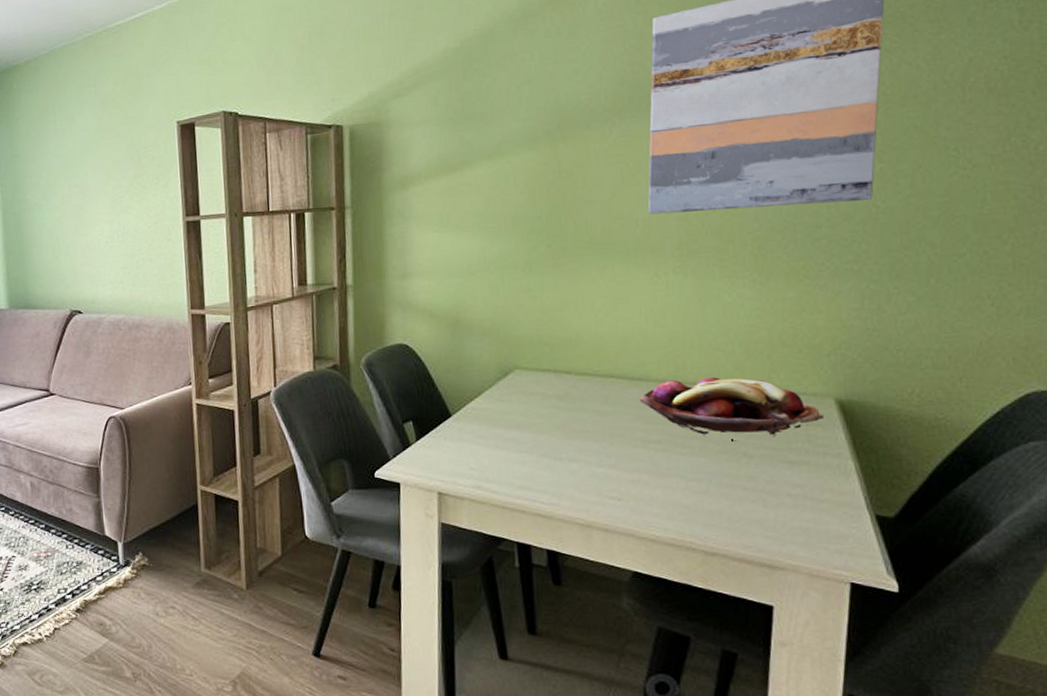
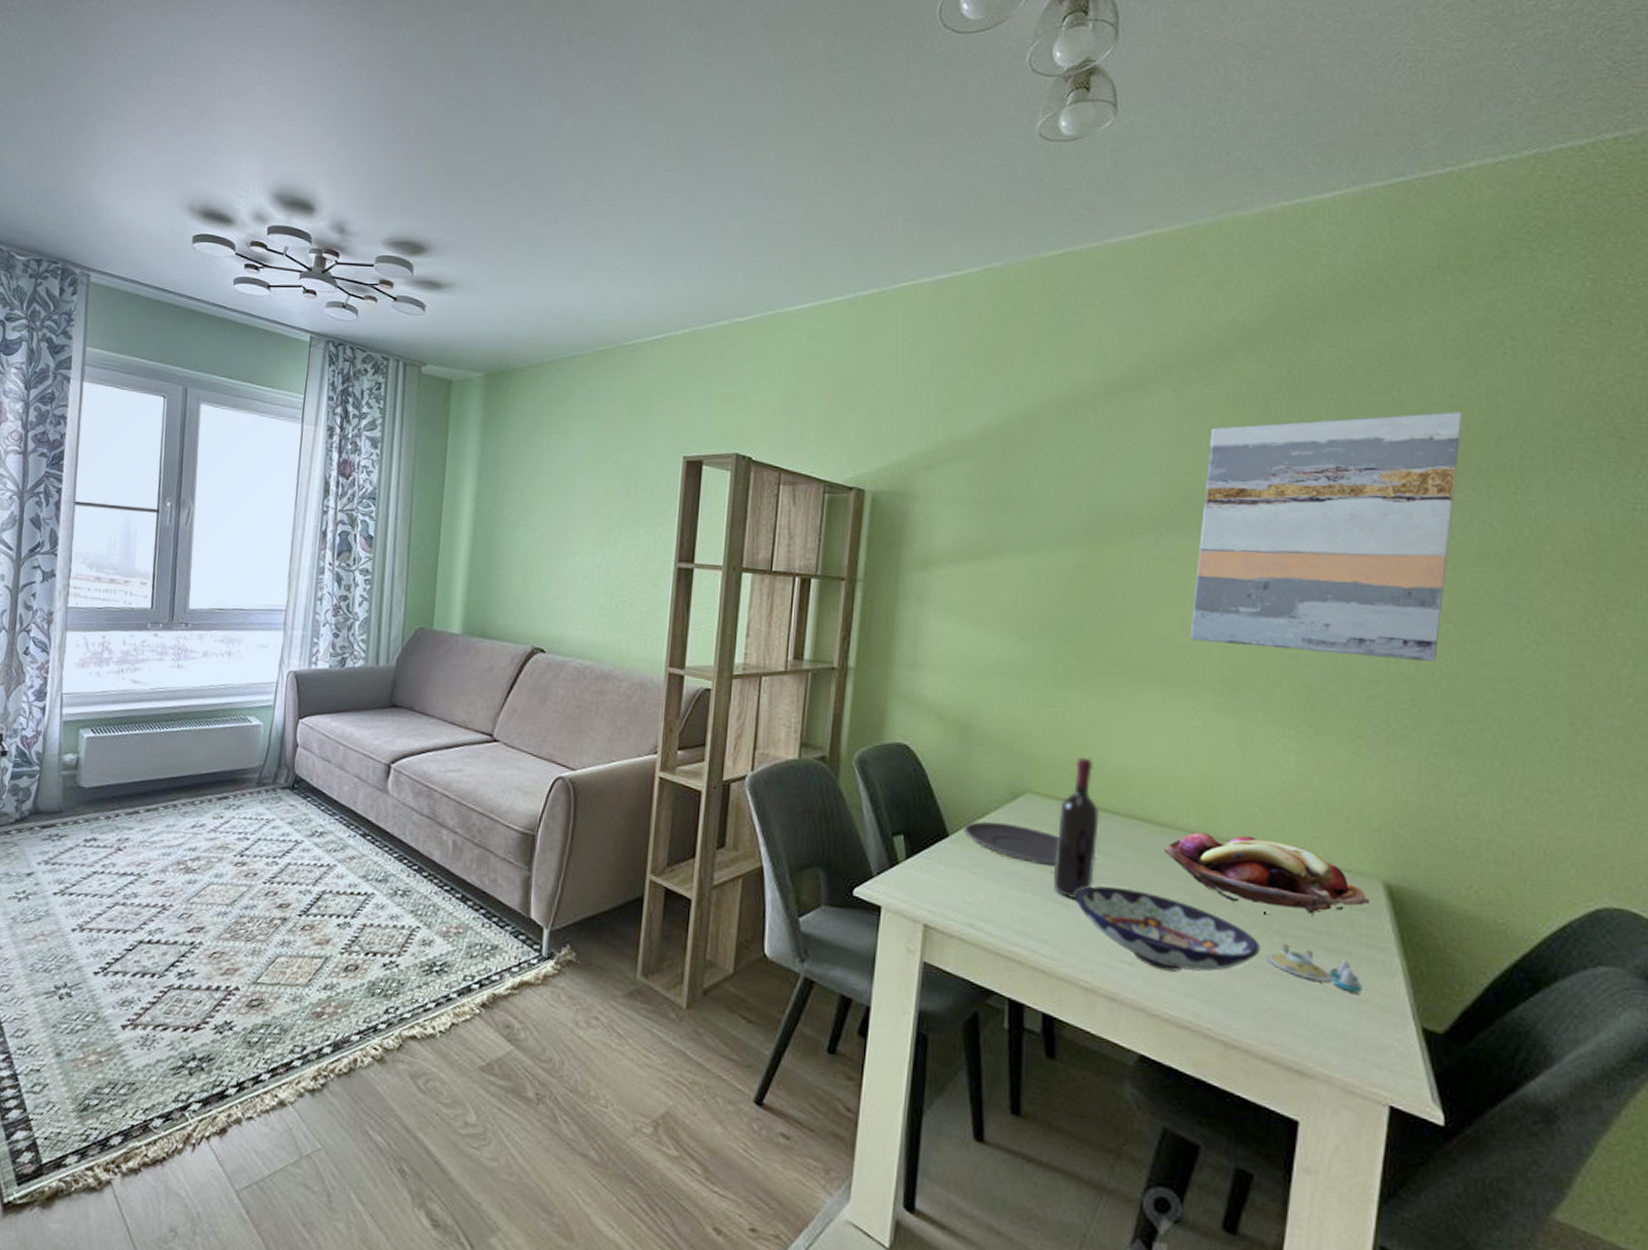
plate: none [463,398,548,429] -> present [963,821,1059,867]
wine bottle: none [545,331,582,452] -> present [1053,757,1100,899]
bowl: none [566,437,730,500] -> present [1075,886,1260,972]
salt and pepper shaker set: none [737,463,822,495] -> present [1267,943,1362,994]

